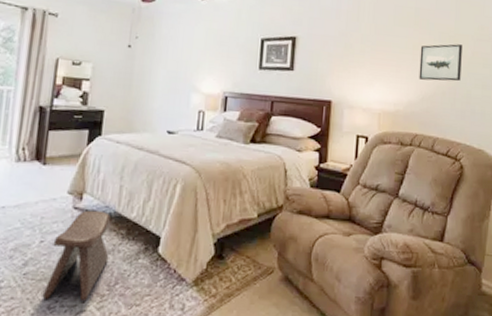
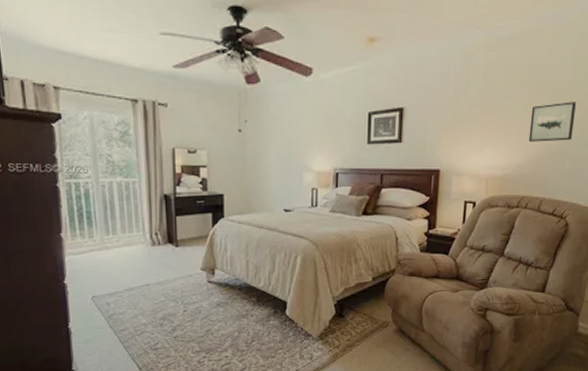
stool: present [42,210,110,300] -> none [192,283,244,356]

